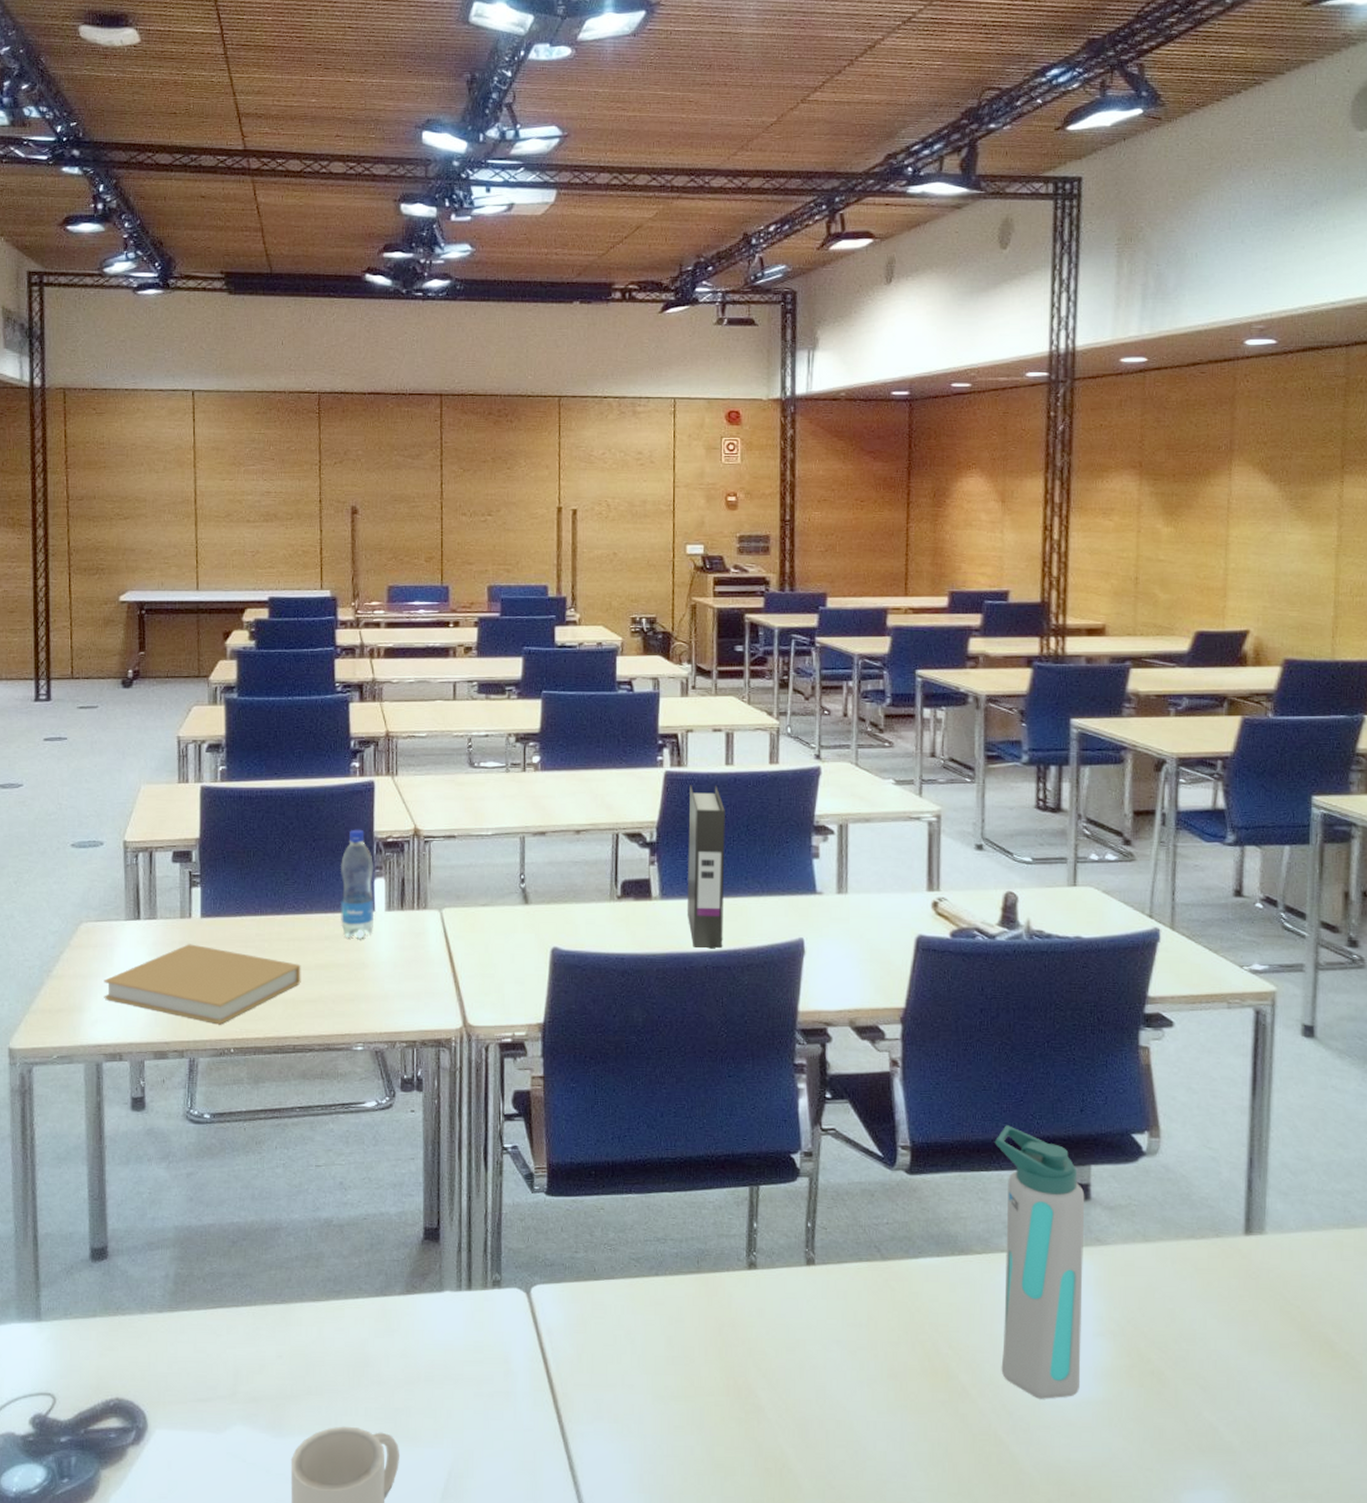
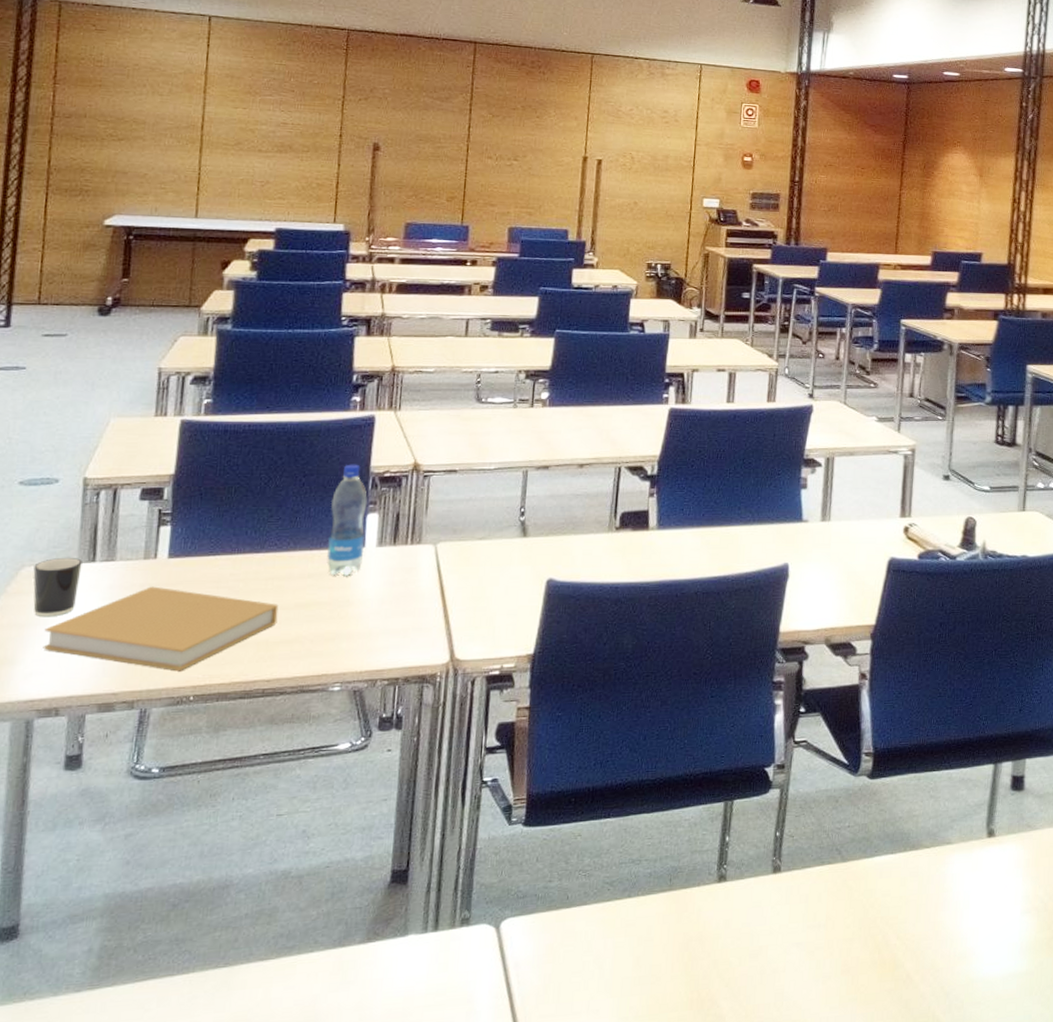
mug: none [90,914,129,969] -> present [33,557,82,616]
binder: present [687,785,725,949] -> none [681,421,724,576]
water bottle: present [994,1125,1085,1399] -> none [941,727,1020,978]

